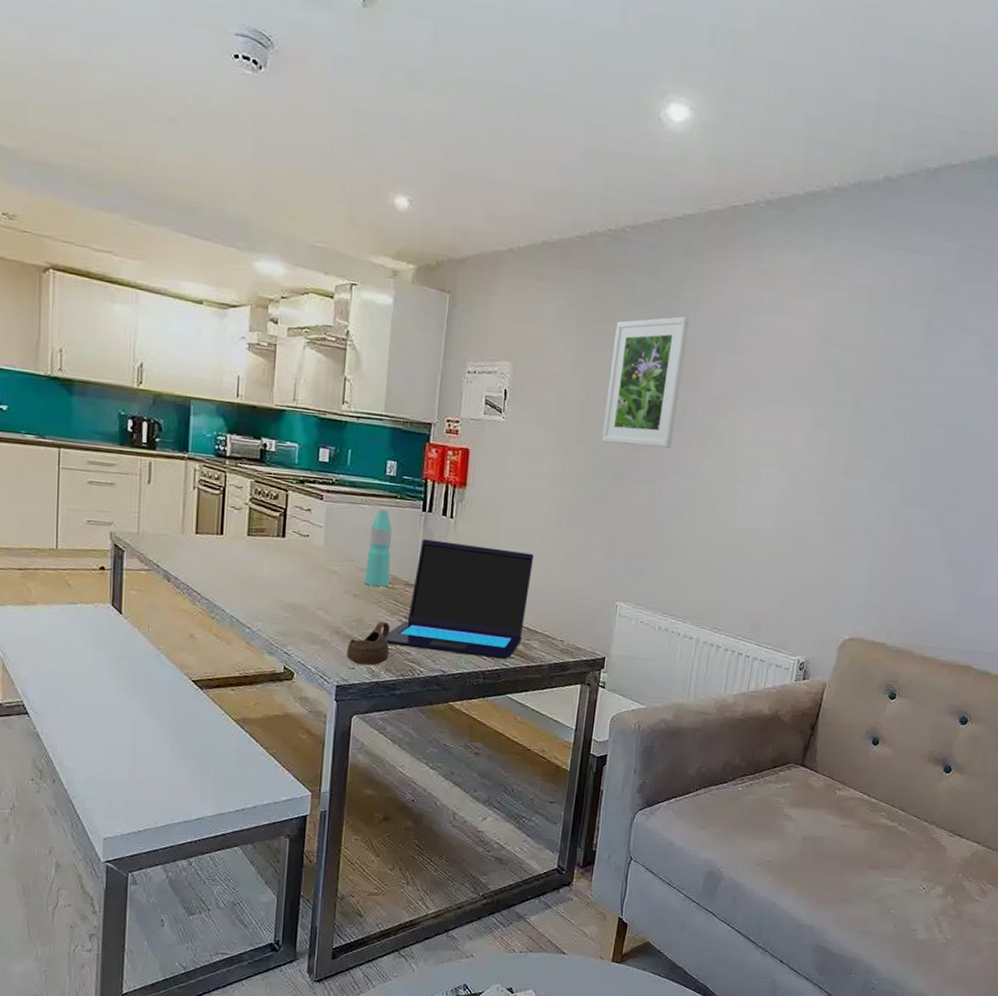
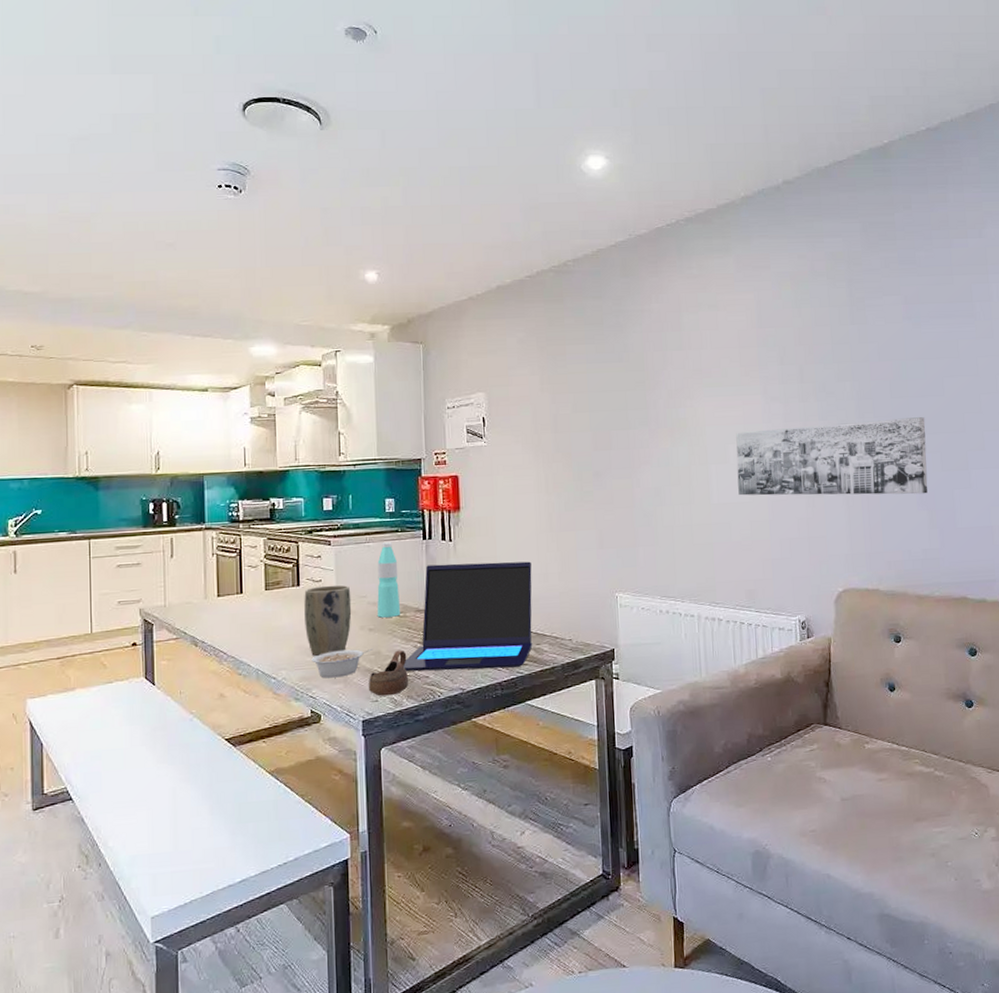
plant pot: none [286,541,339,613] -> present [304,585,352,656]
legume: none [290,610,356,639] -> present [311,648,373,678]
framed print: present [601,316,690,448] -> none [573,326,641,448]
wall art: none [763,455,975,555] -> present [736,417,928,496]

